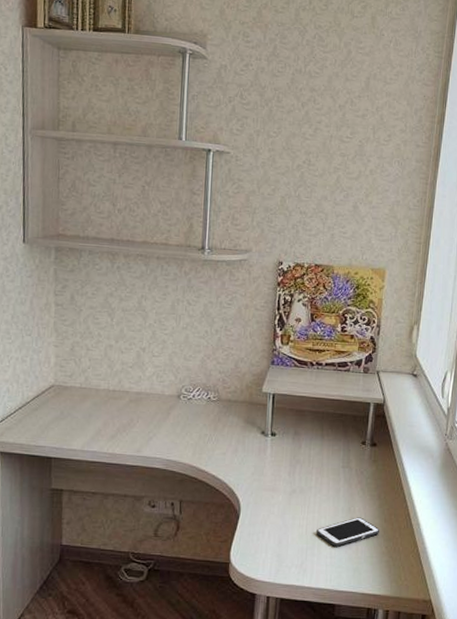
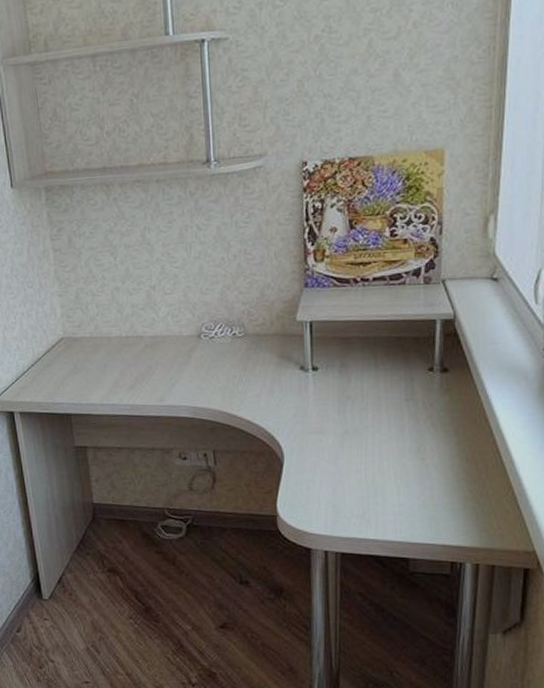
cell phone: present [317,517,380,547] -> none [379,457,461,493]

